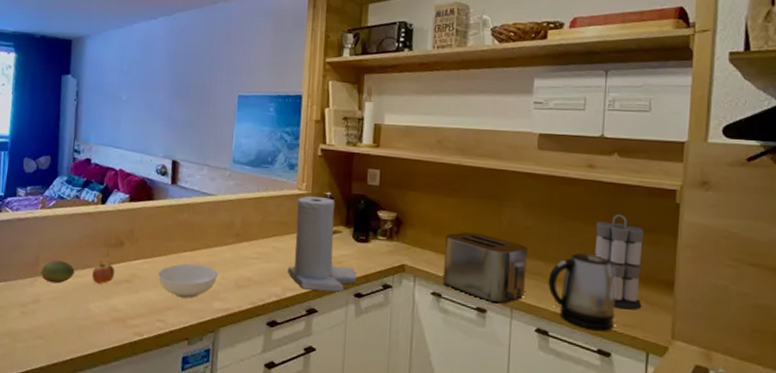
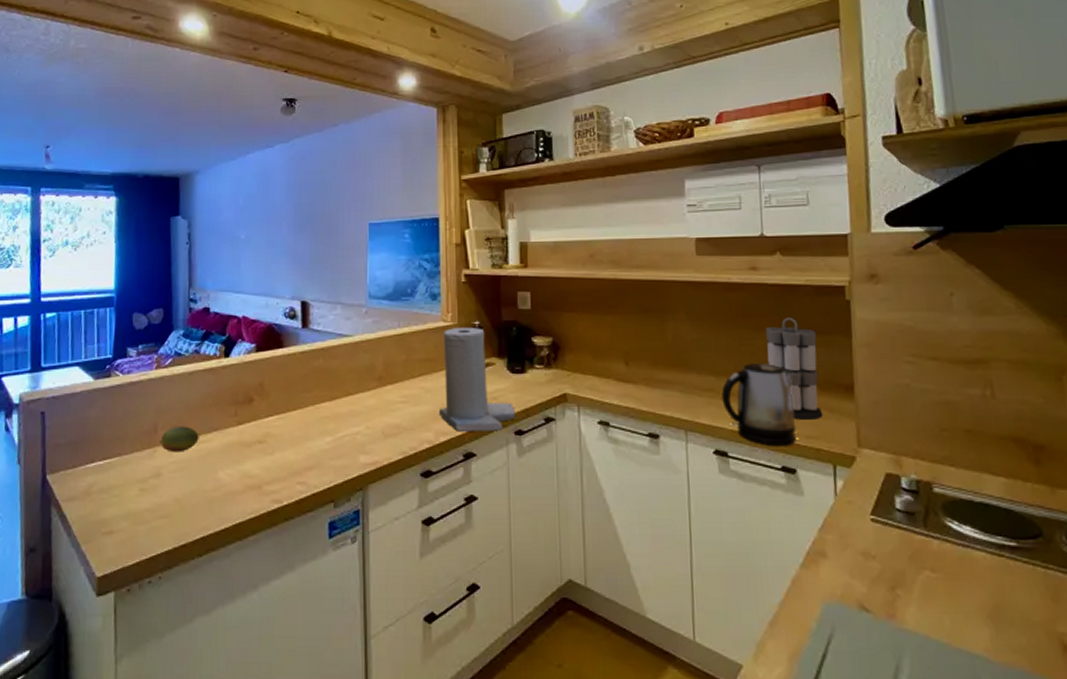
apple: present [91,260,115,284] -> none [219,421,245,448]
bowl: present [158,264,219,299] -> none [295,416,363,455]
toaster: present [442,232,527,305] -> none [607,352,698,428]

